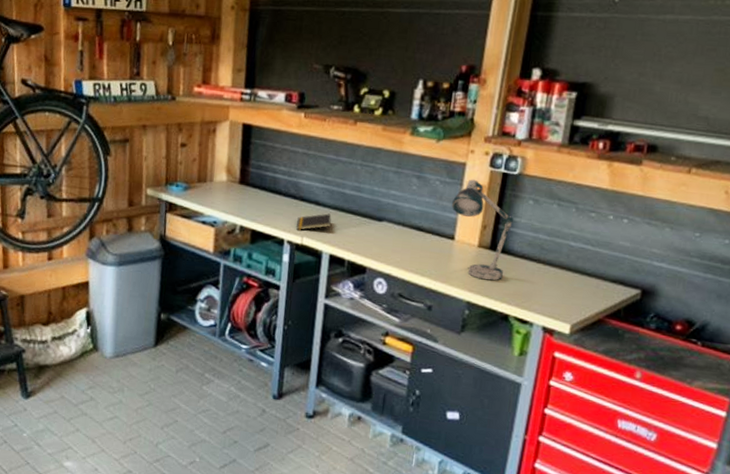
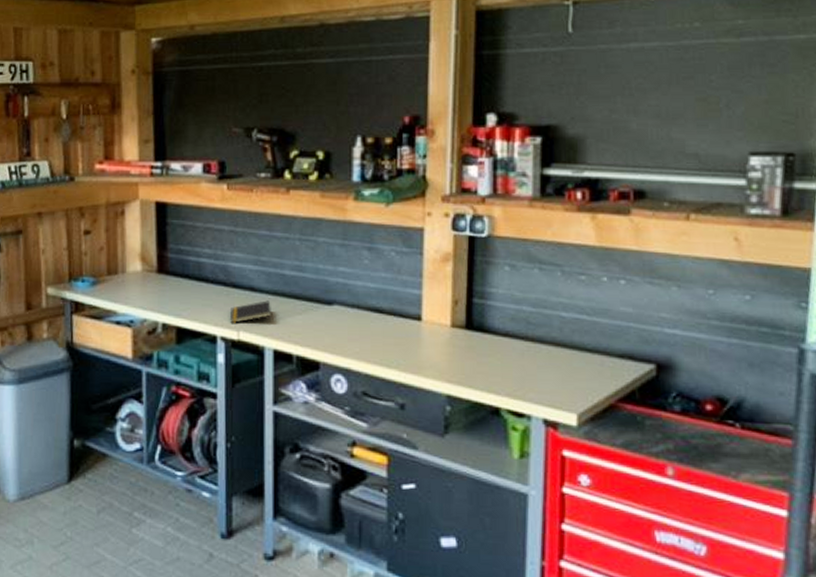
desk lamp: present [451,179,514,281] -> none [412,246,490,367]

